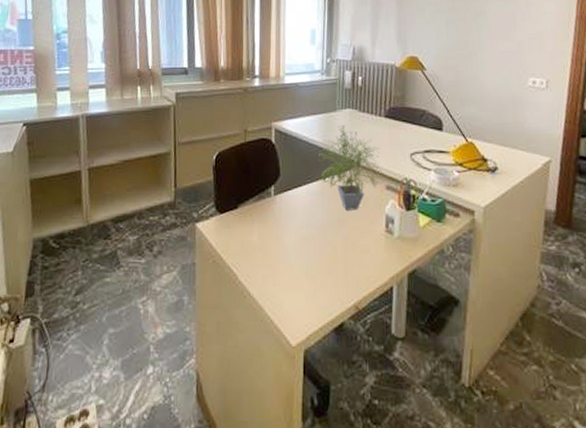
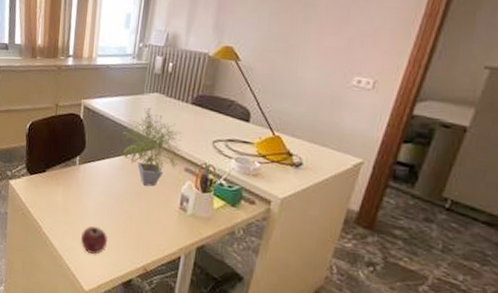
apple: none [282,265,313,300] -> present [80,226,108,255]

